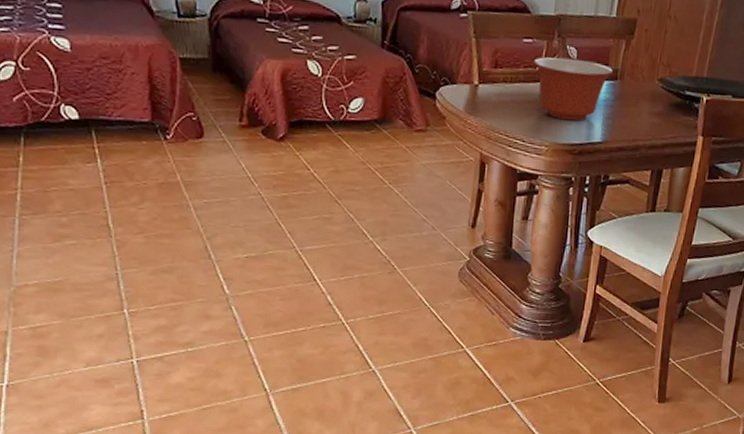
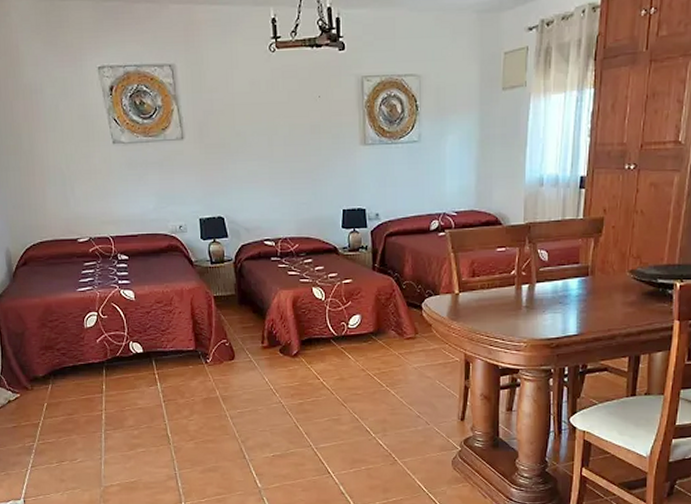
mixing bowl: present [534,57,614,121] -> none [508,261,585,318]

